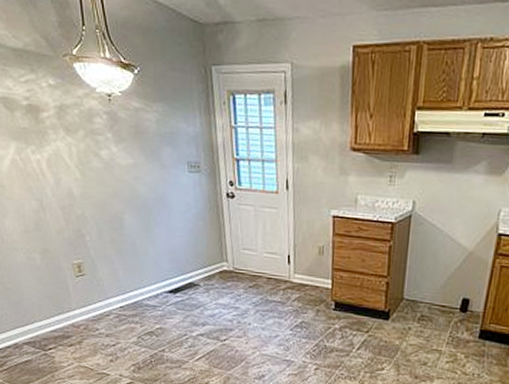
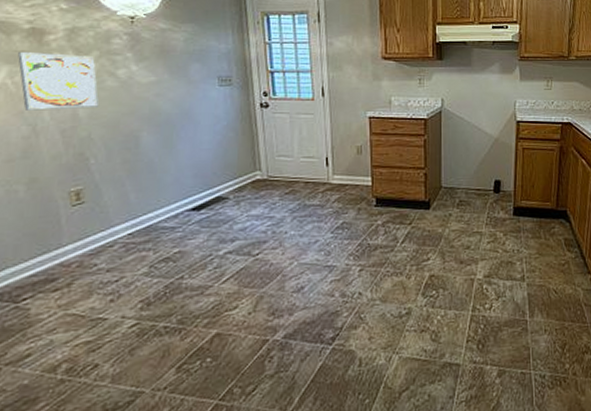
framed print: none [22,129,89,188] -> present [18,52,100,111]

